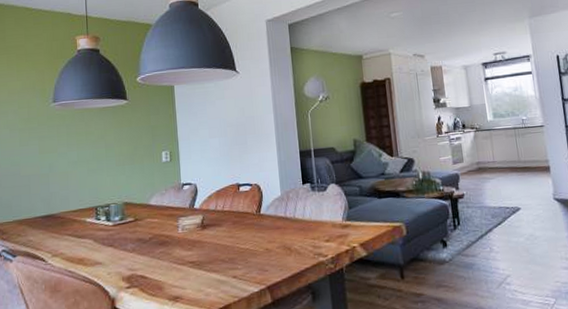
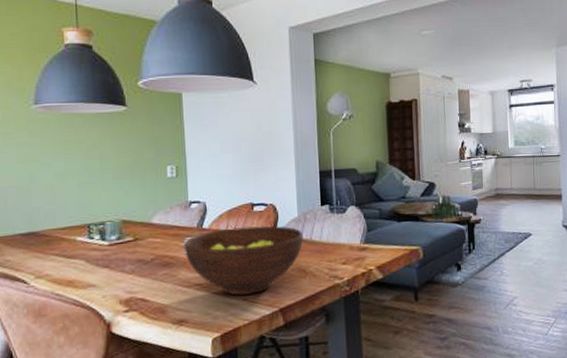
fruit bowl: none [177,205,287,273] -> present [183,225,304,296]

